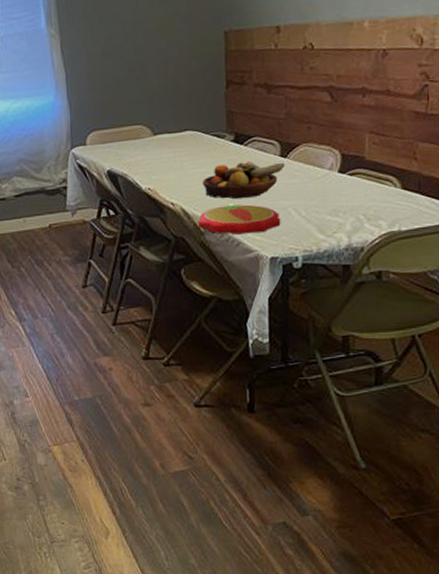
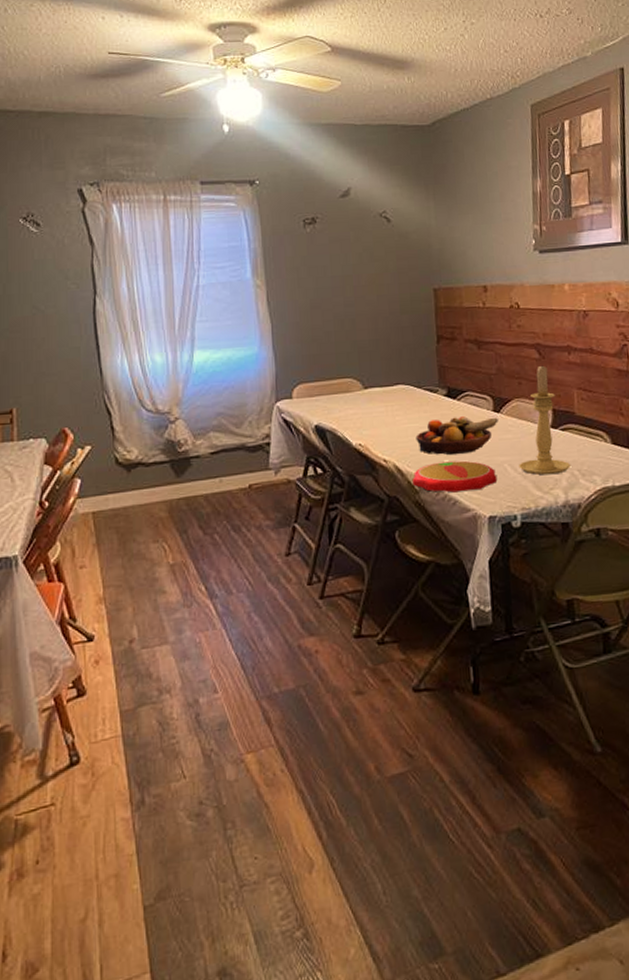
candle holder: none [303,109,356,220] -> present [519,365,570,476]

